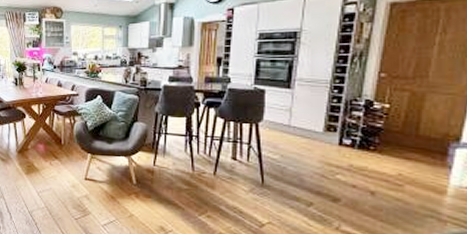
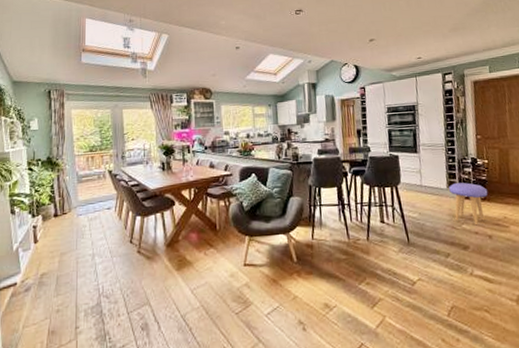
stool: none [326,127,382,178] -> present [449,182,488,226]

